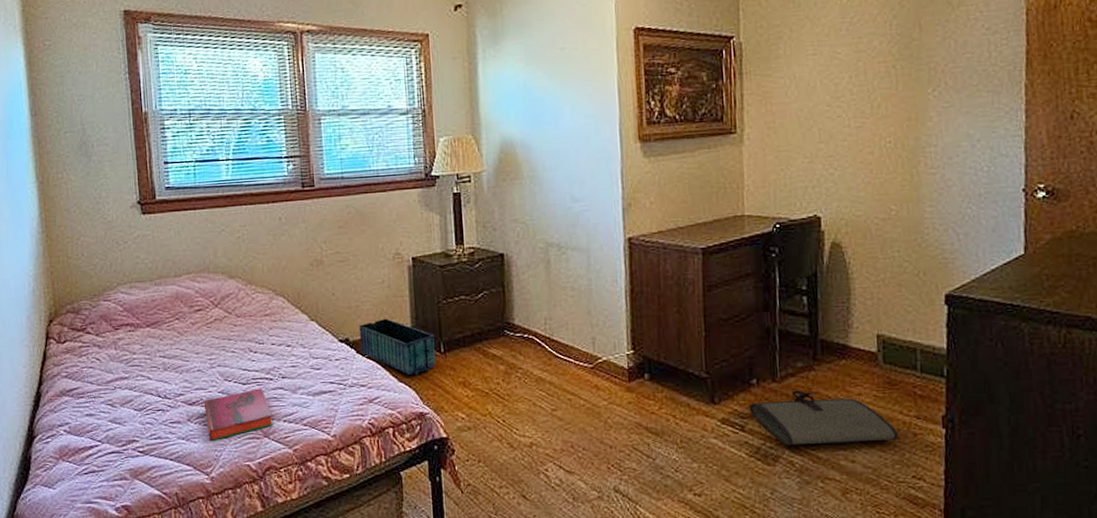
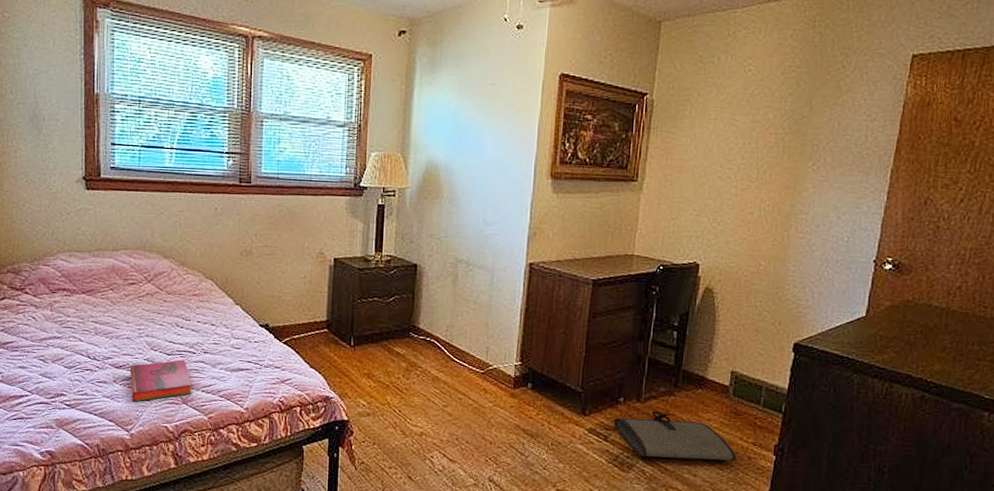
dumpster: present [358,318,436,376] -> none [278,310,347,364]

